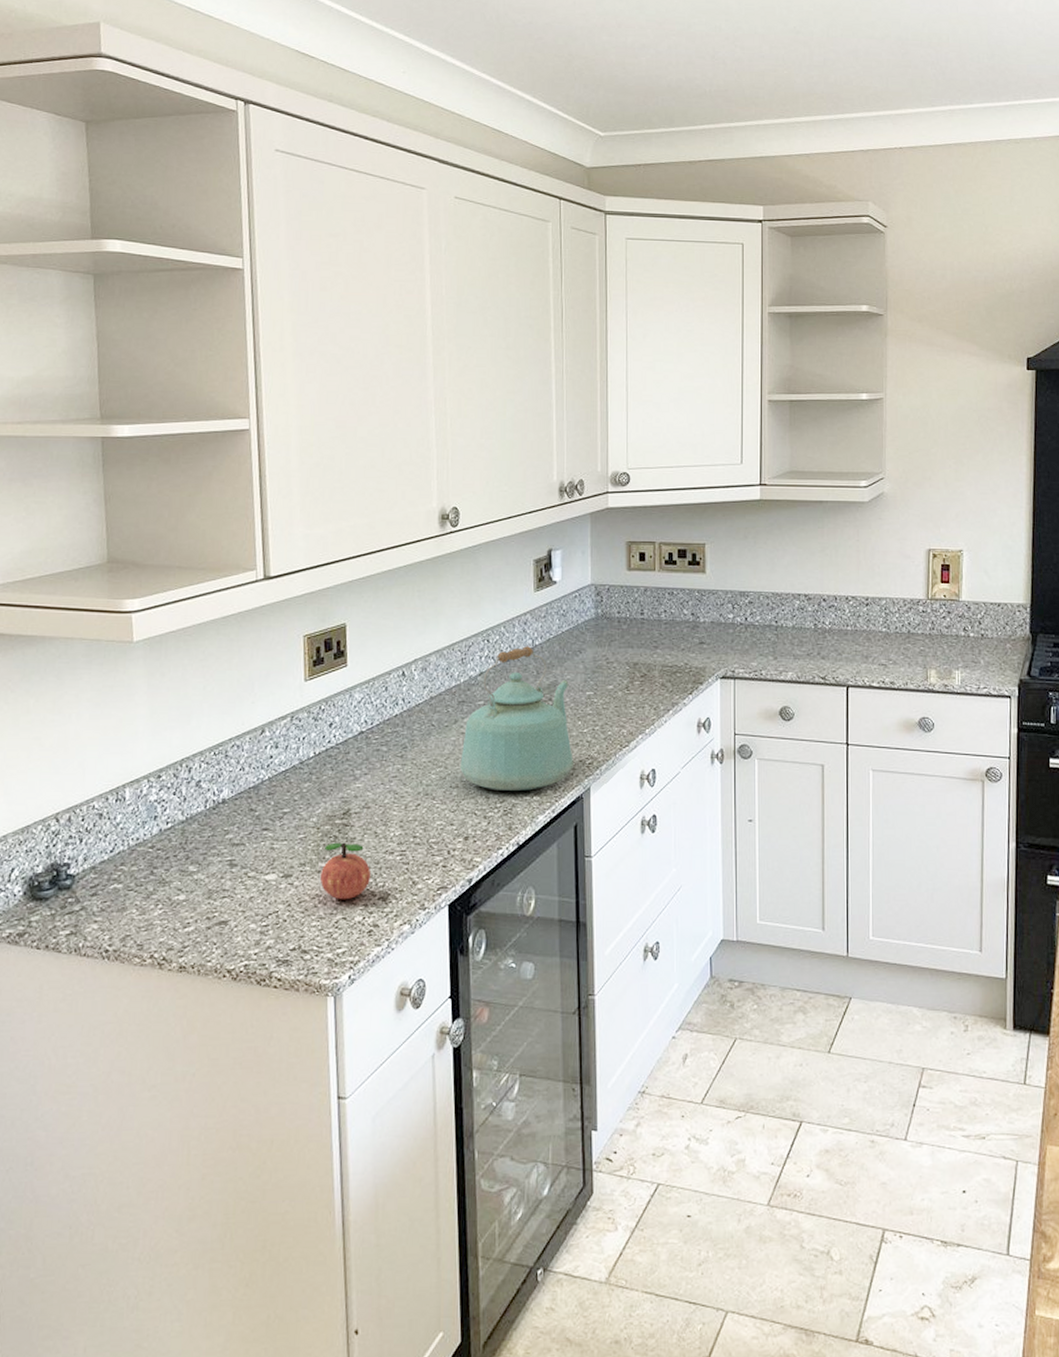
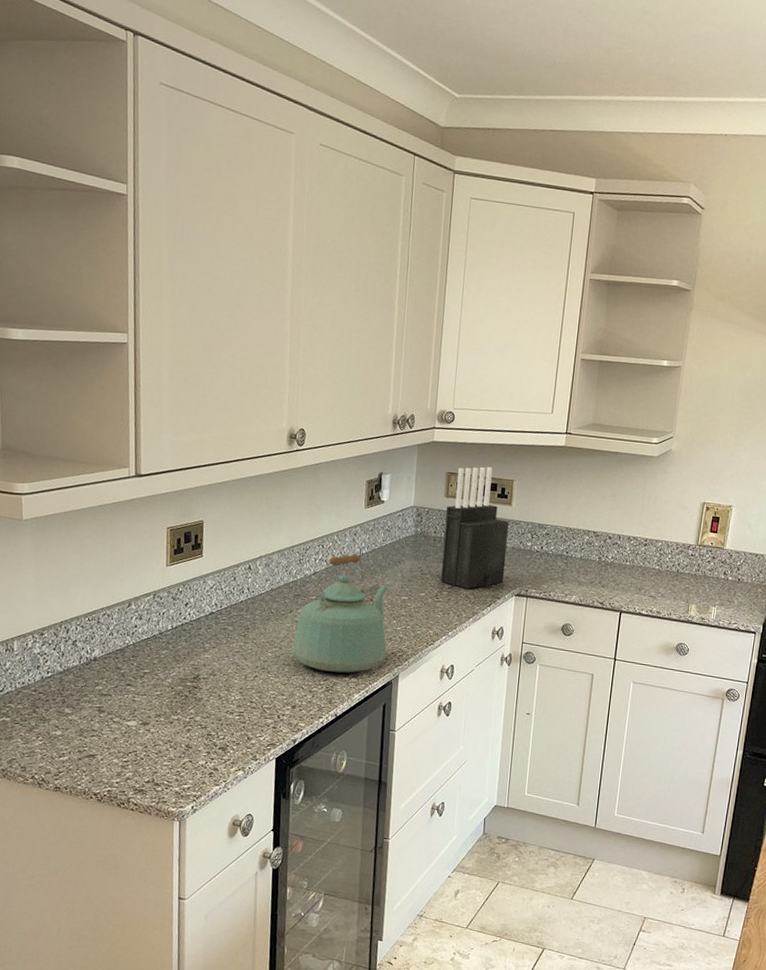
apple: present [319,842,372,900] -> none [172,700,214,747]
knife block: none [629,531,705,676] -> present [441,467,509,589]

